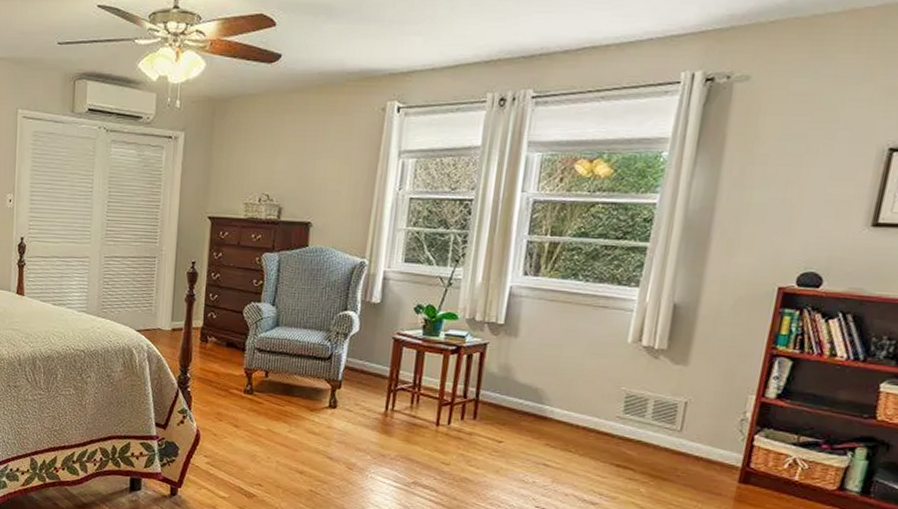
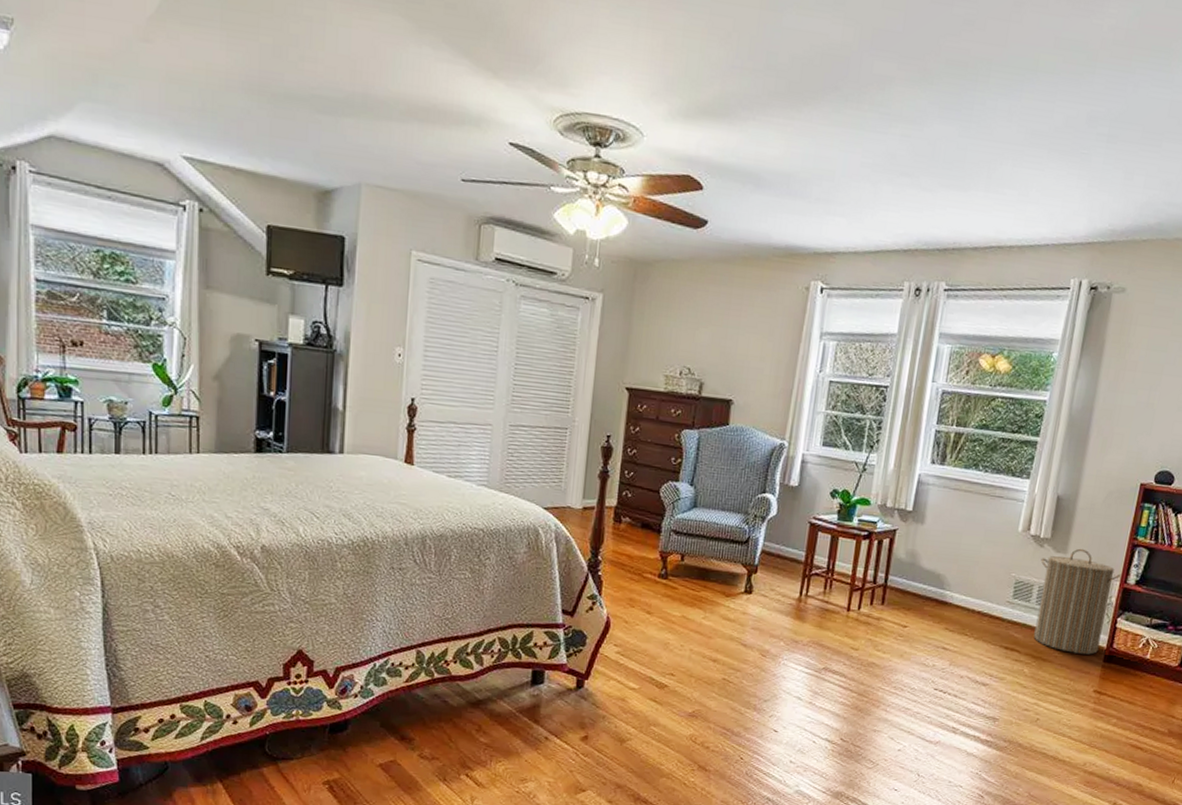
laundry hamper: none [650,359,758,475] -> present [1033,548,1122,655]

